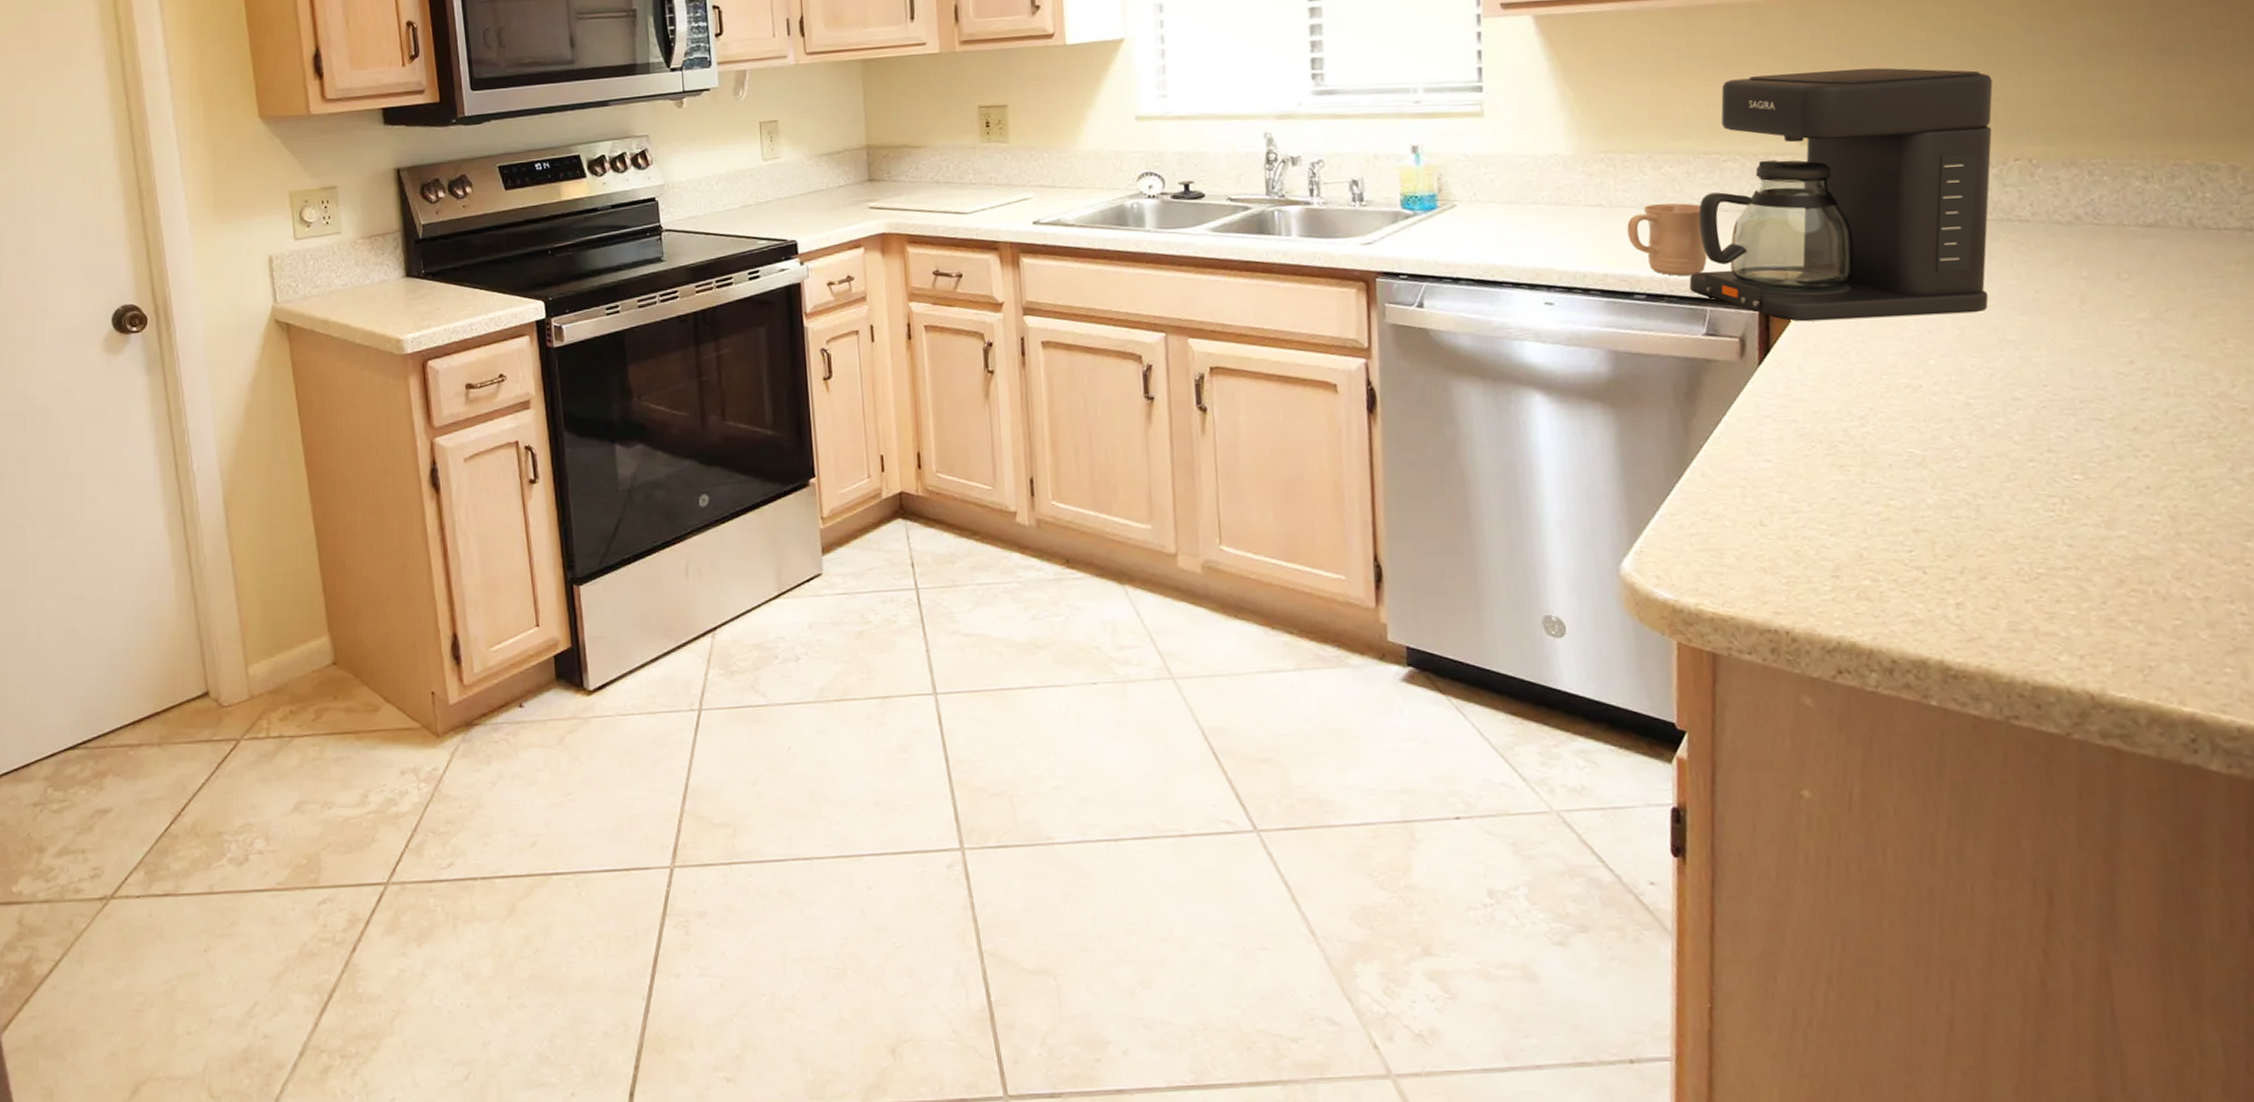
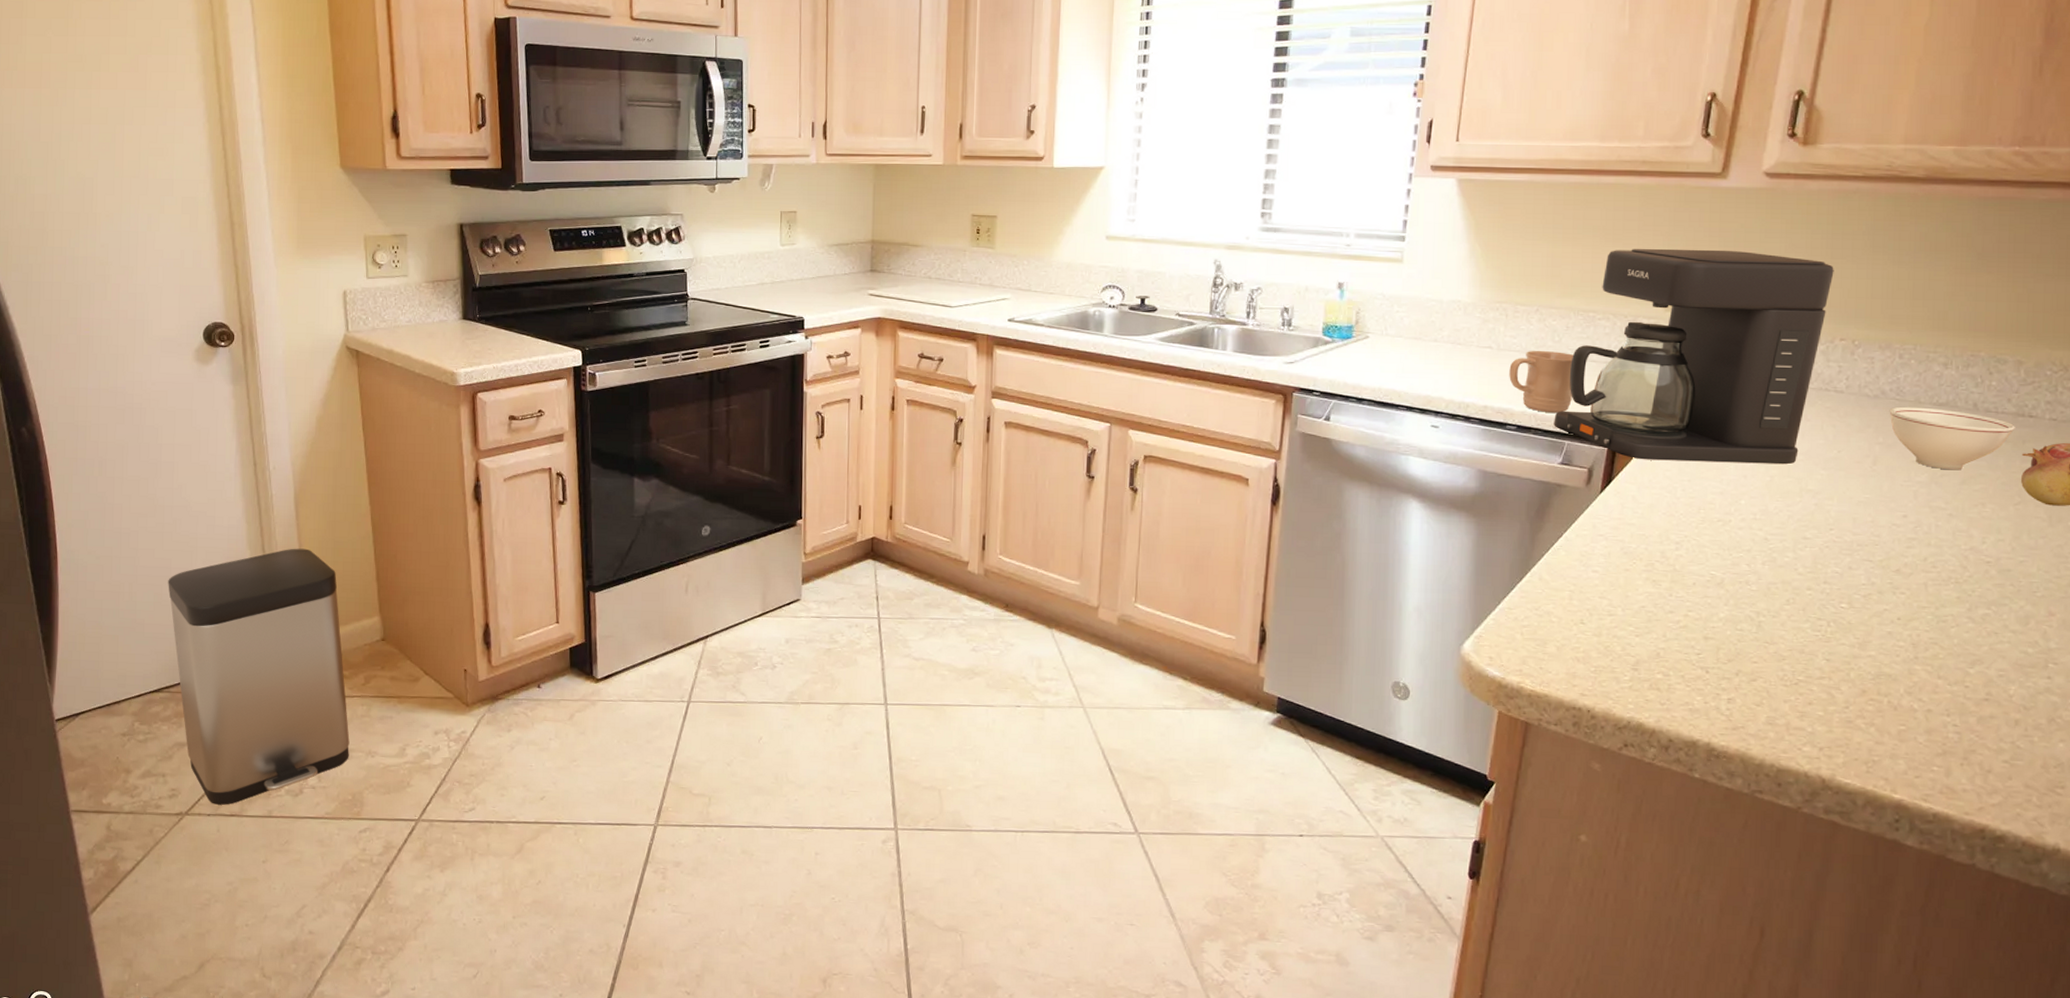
pedal bin: none [81,561,301,883] -> present [168,548,350,805]
bowl: none [2088,230,2245,303] -> present [1889,406,2015,471]

